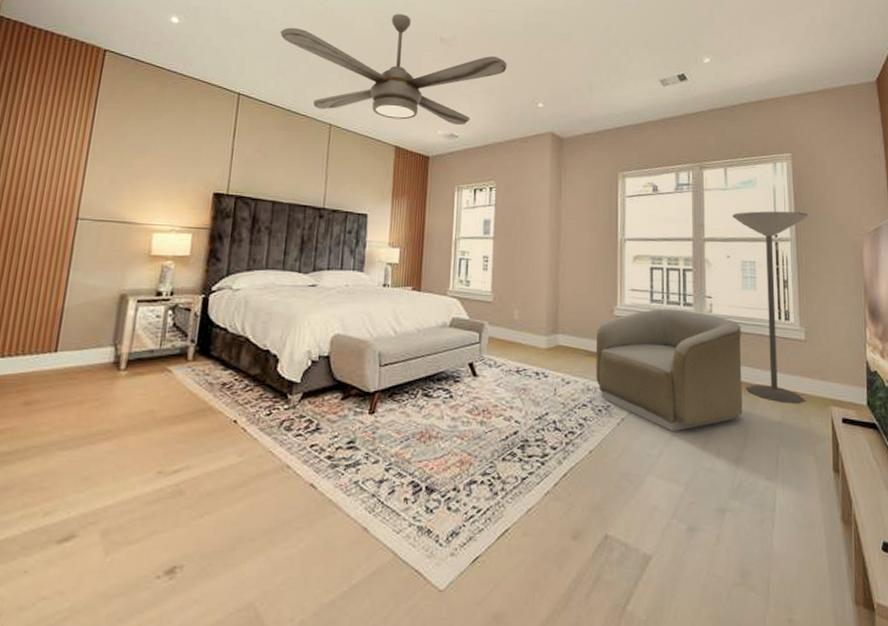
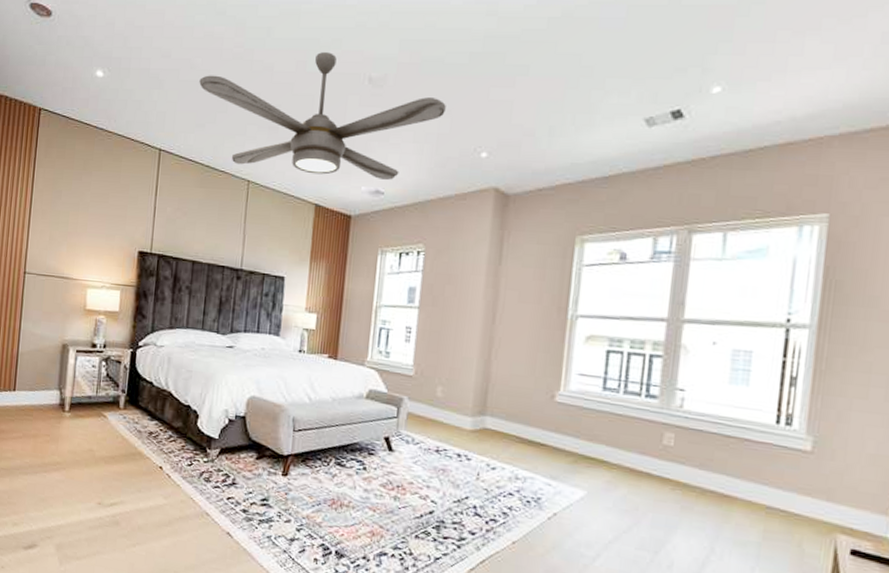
armchair: present [595,308,743,432] -> none [526,398,721,536]
floor lamp: present [732,211,809,404] -> none [718,288,843,526]

